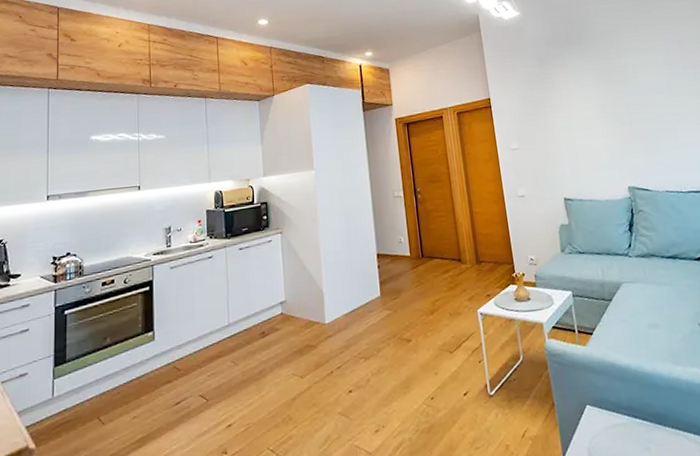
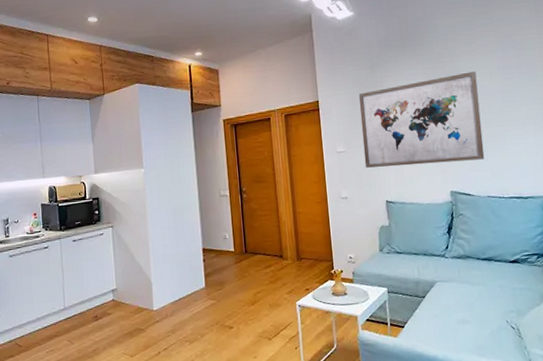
wall art: none [529,67,659,165] -> present [358,71,485,168]

